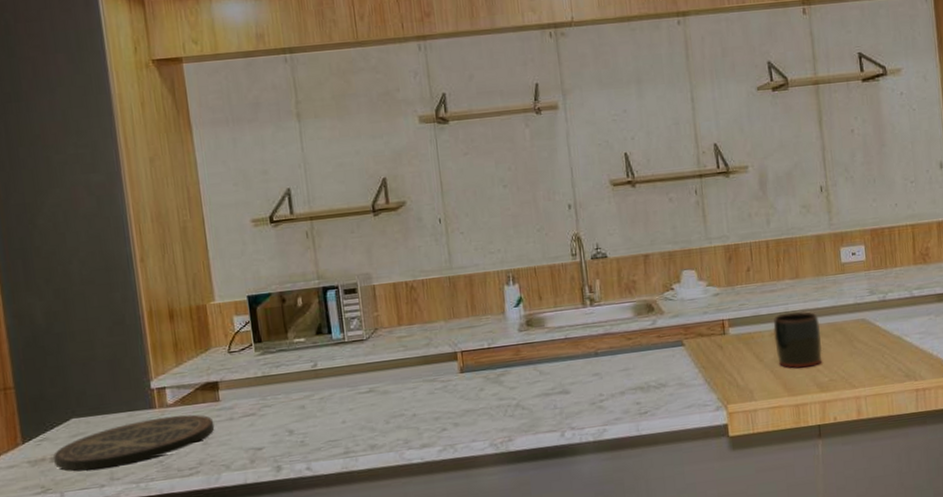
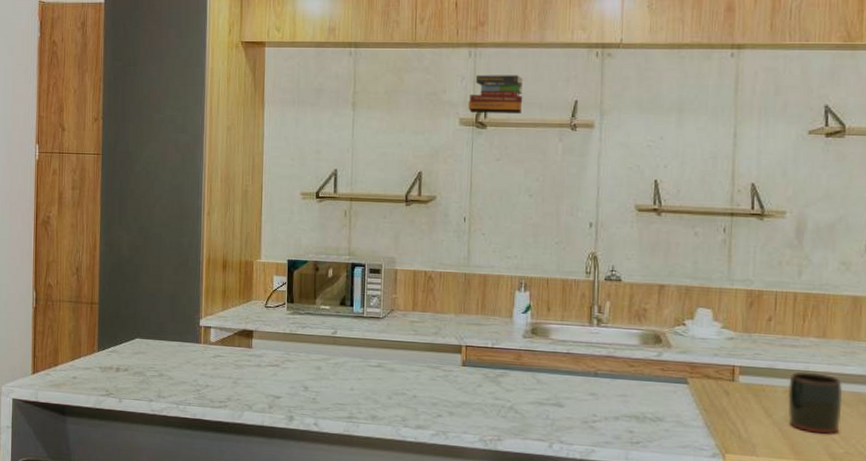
tray: present [53,414,215,471] -> none [119,351,245,387]
books: none [425,64,483,109] -> present [468,75,523,114]

